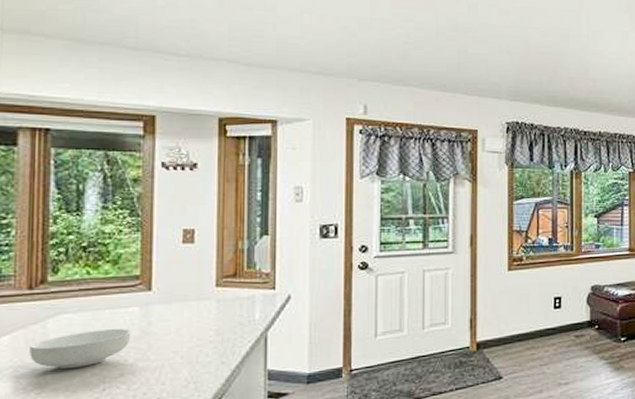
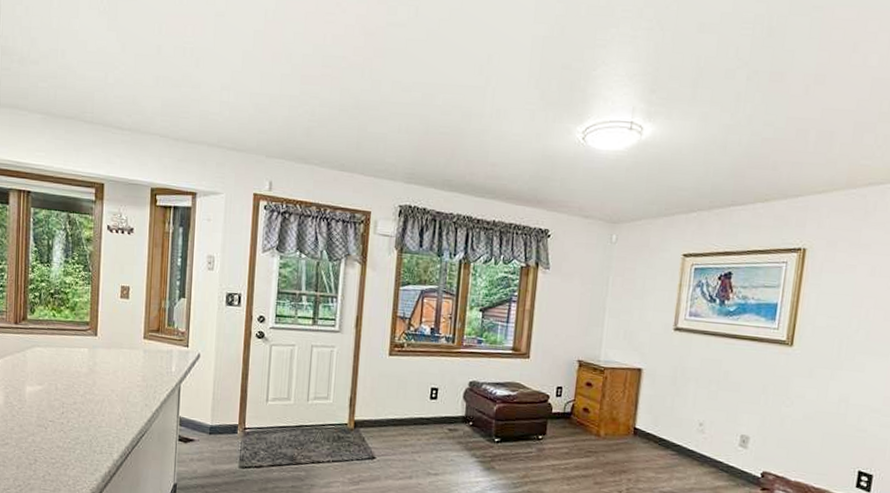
cereal bowl: present [29,329,131,370] -> none [15,363,82,393]

